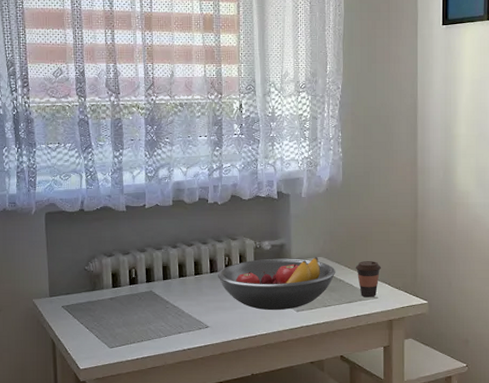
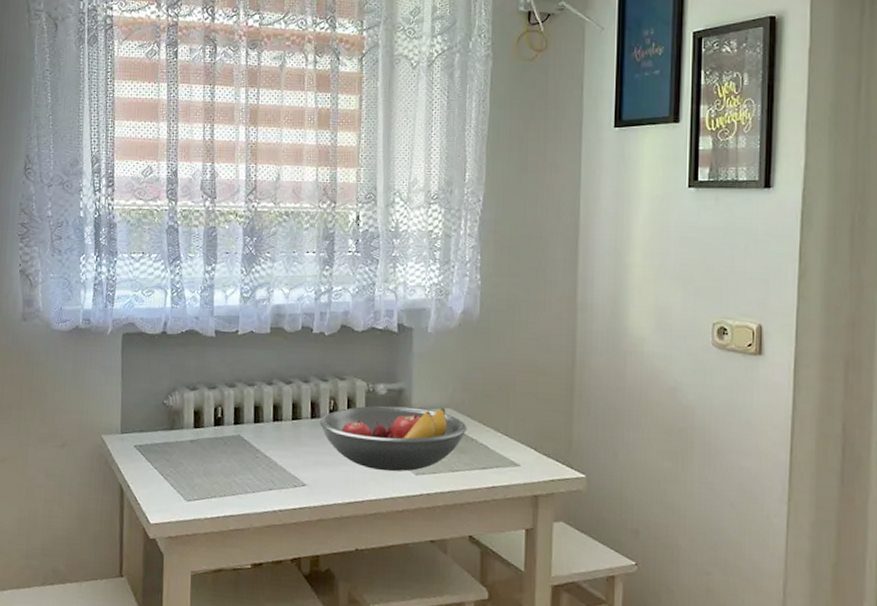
coffee cup: present [355,261,382,298] -> none [492,417,527,465]

